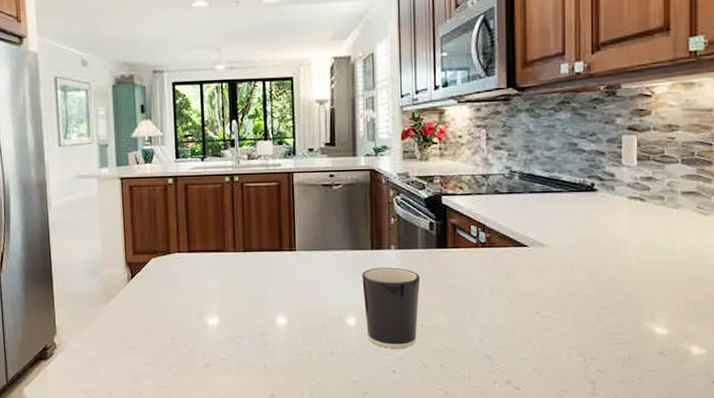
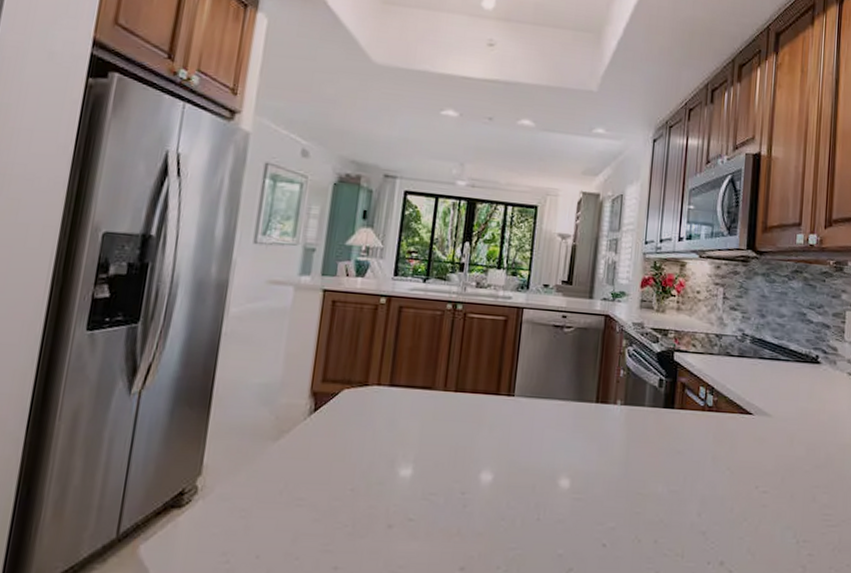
mug: present [362,267,420,349] -> none [580,423,643,519]

